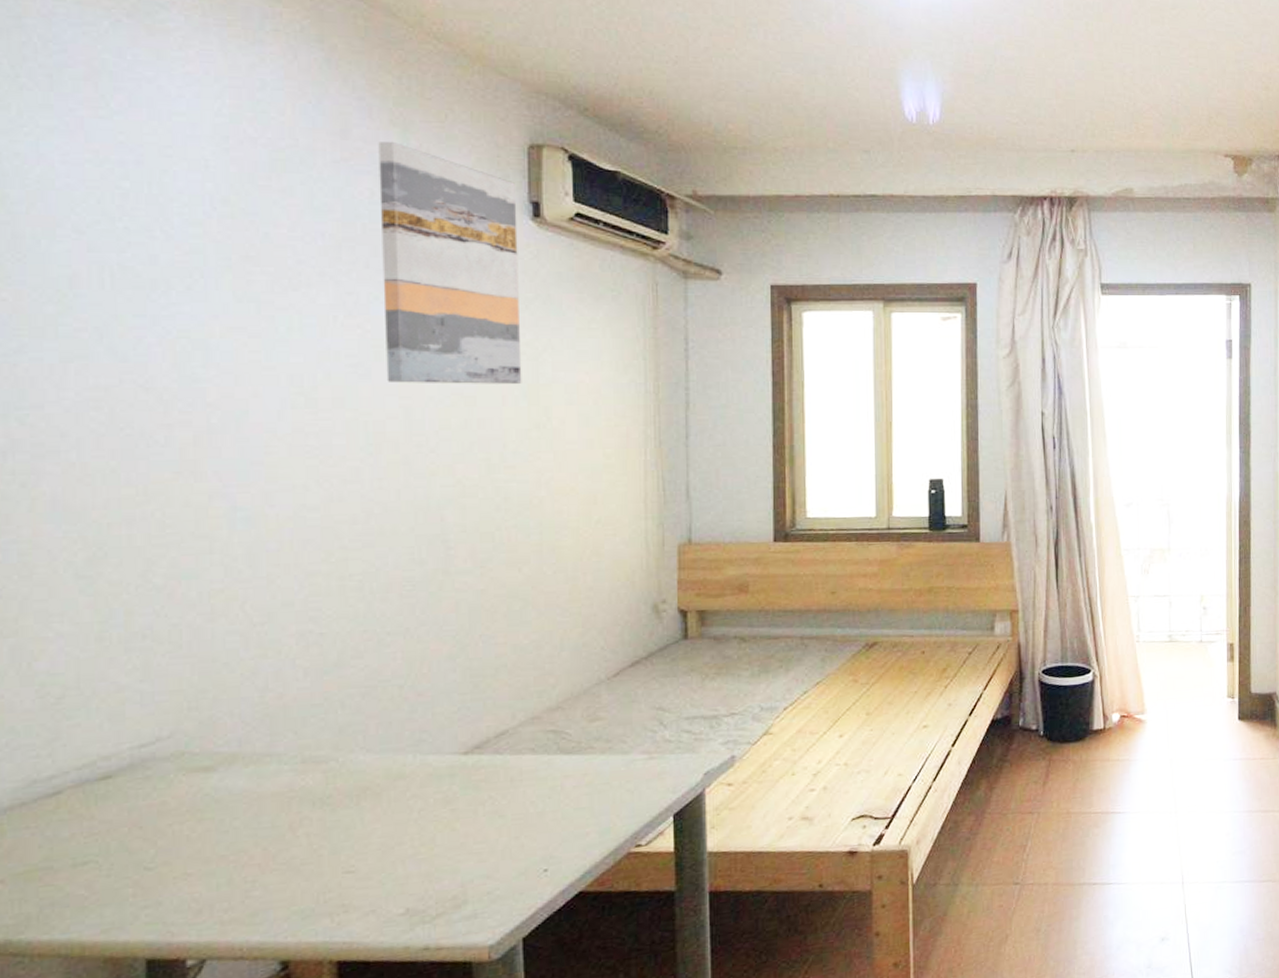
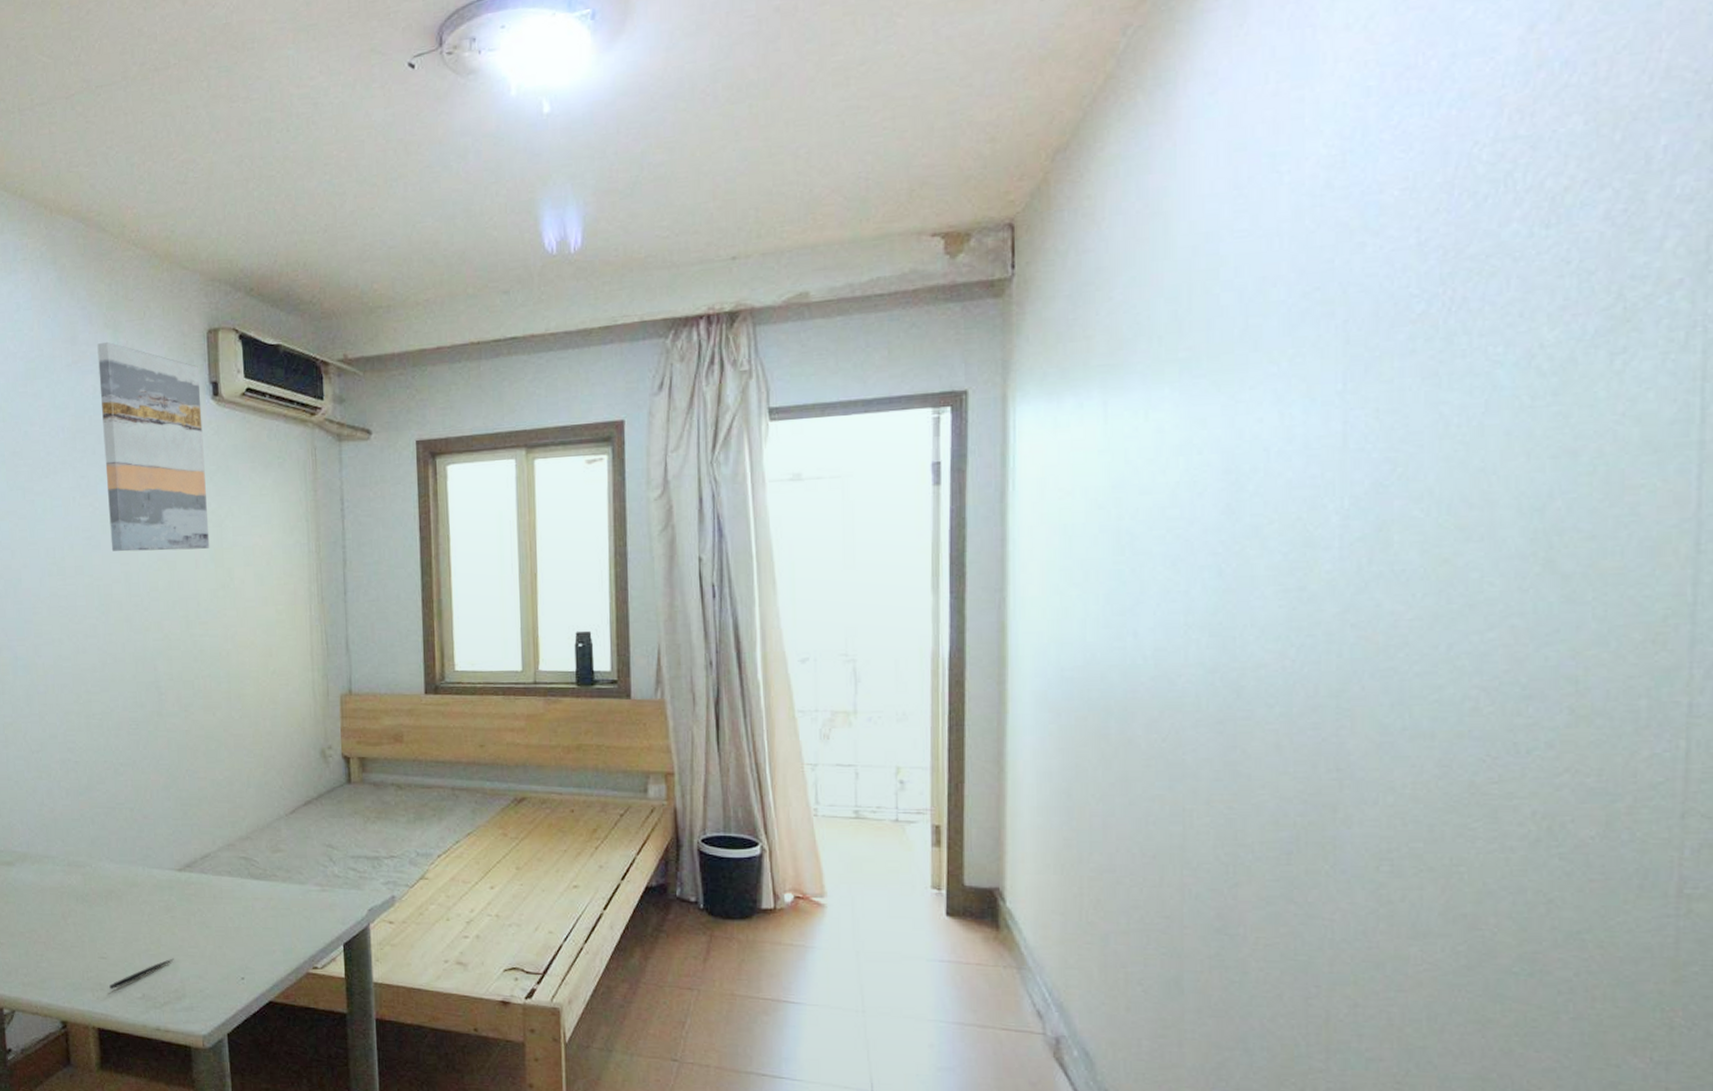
pen: none [357,859,452,910] -> present [109,958,174,989]

